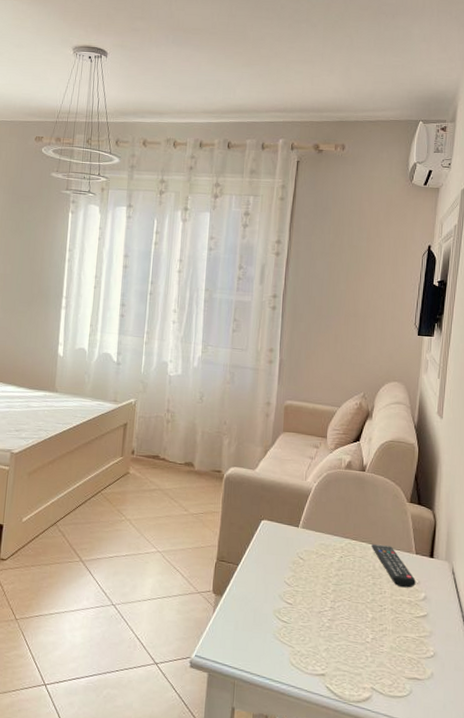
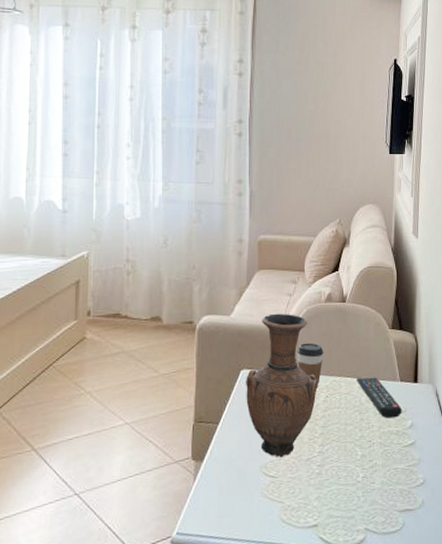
vase: none [264,473,334,606] -> present [246,313,318,458]
coffee cup: none [314,504,341,550] -> present [297,343,324,390]

